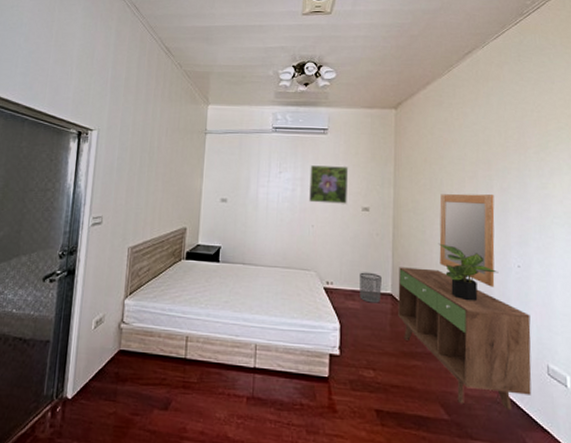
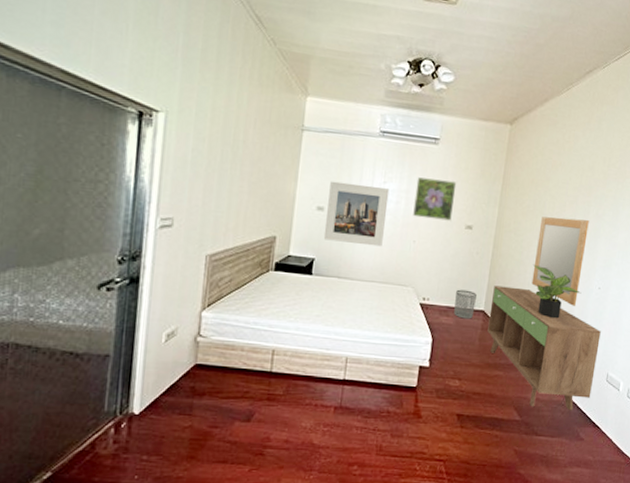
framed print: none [228,175,285,233] -> present [323,181,390,247]

